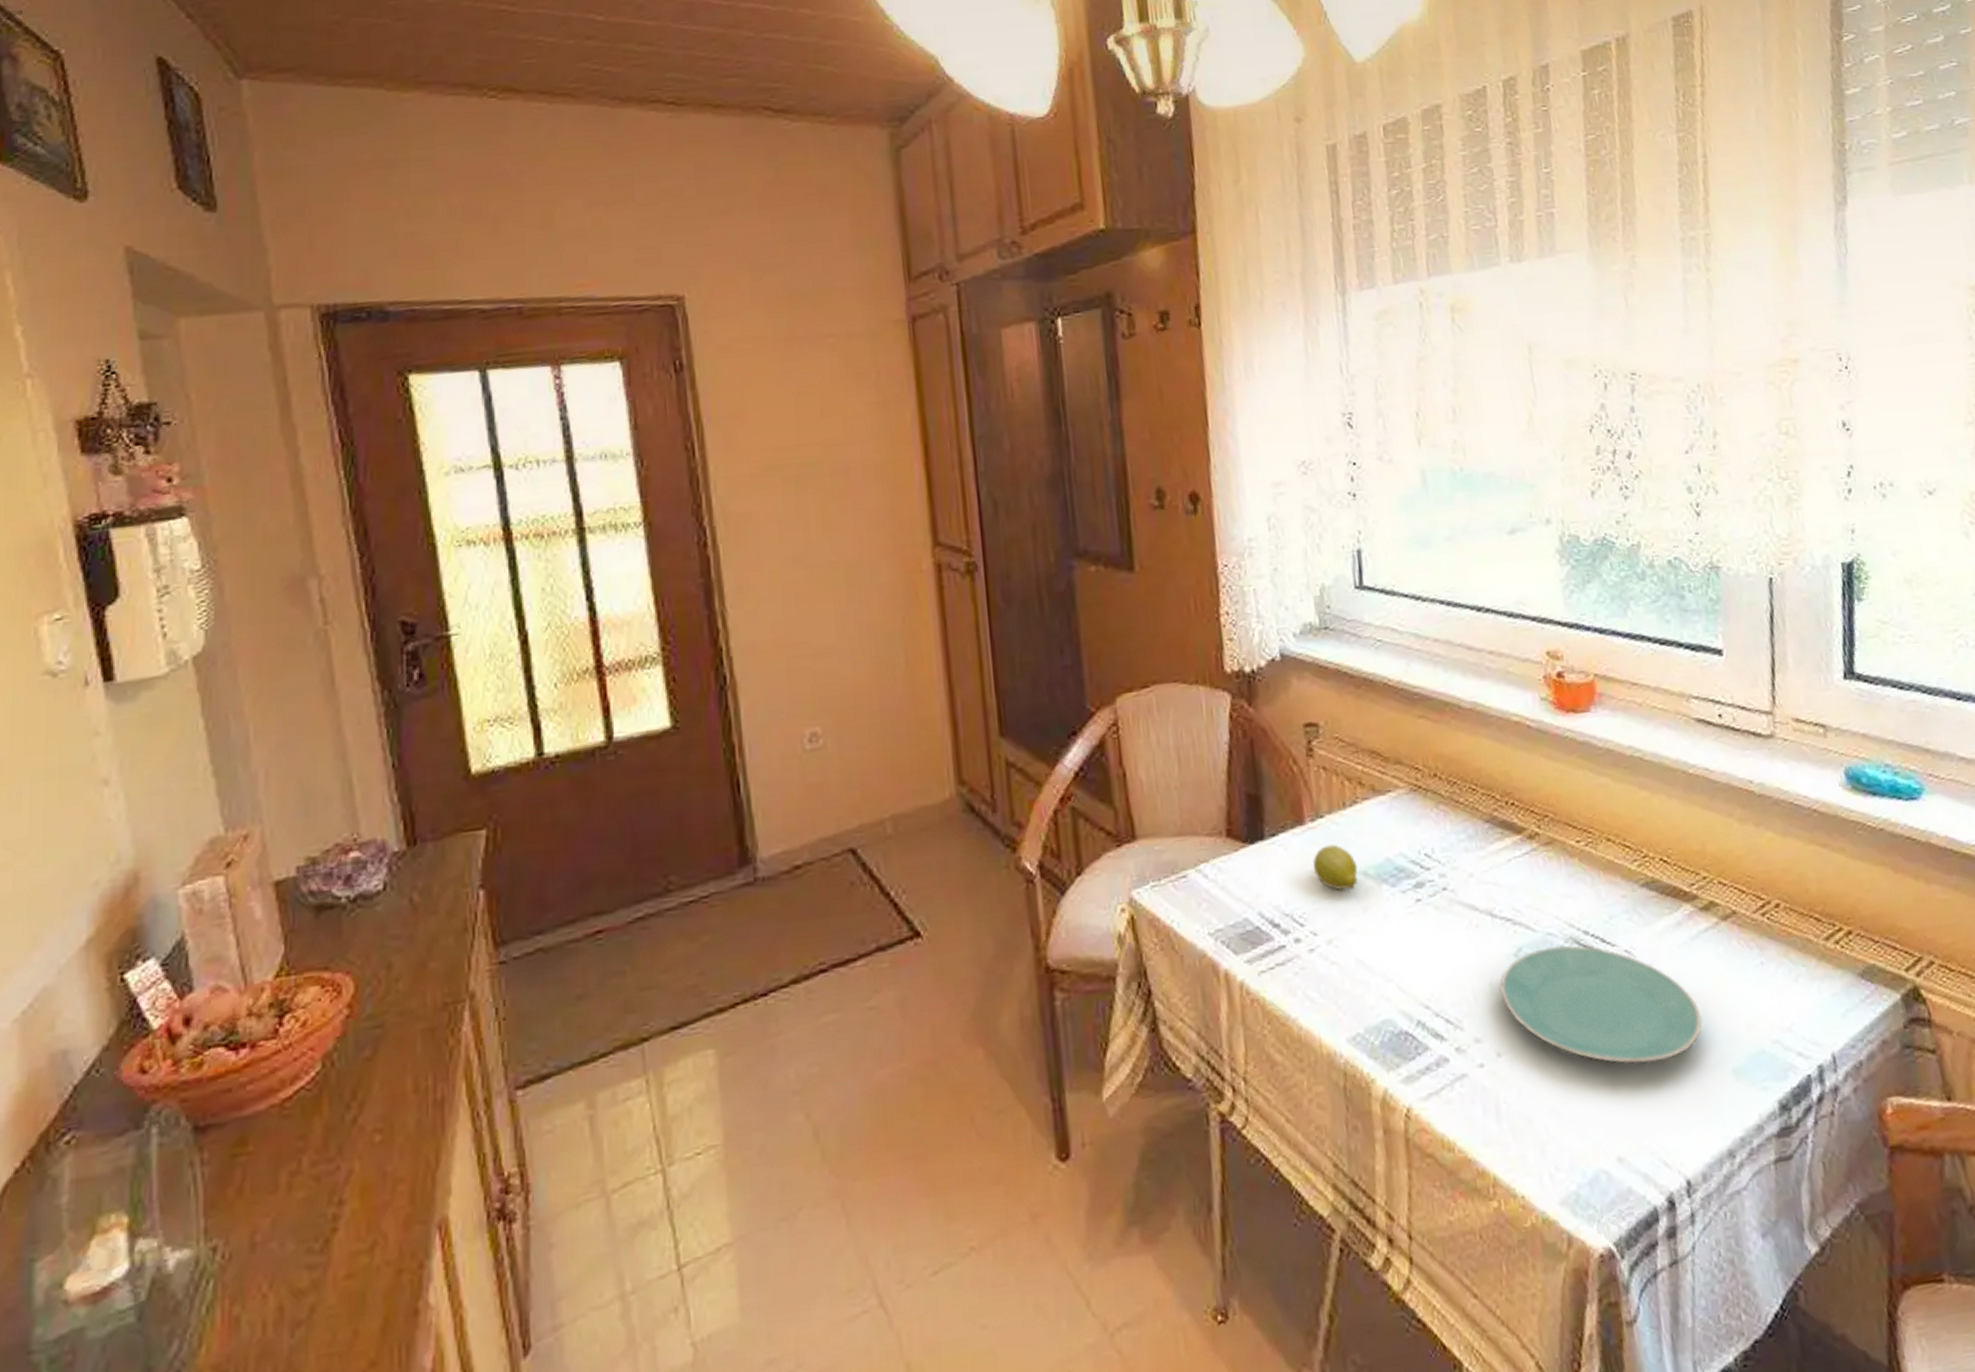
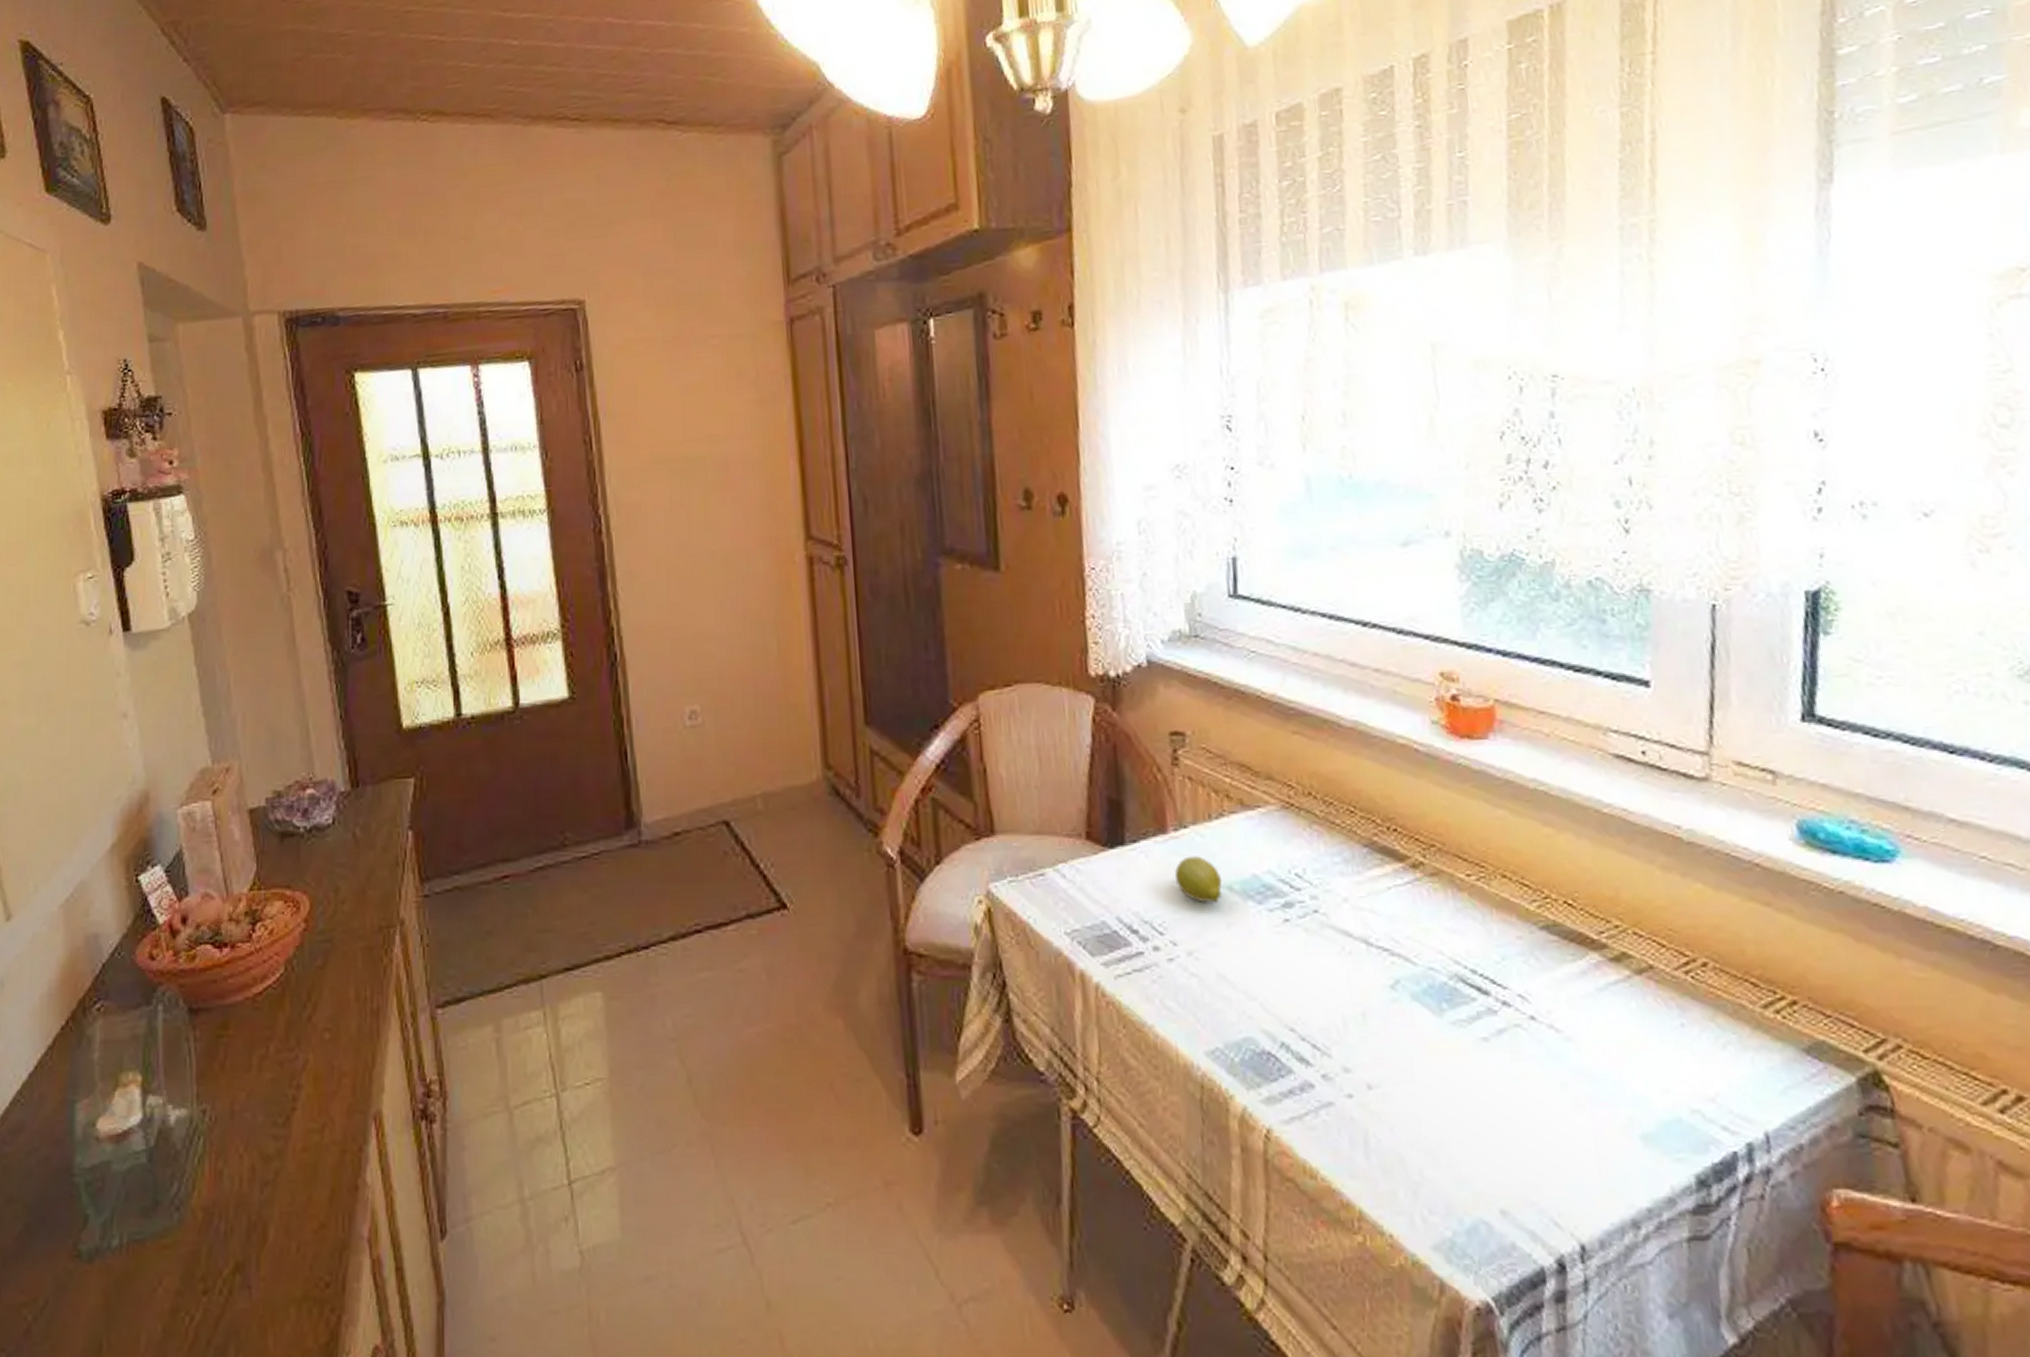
plate: present [1500,945,1702,1065] -> none [1374,982,1607,1116]

